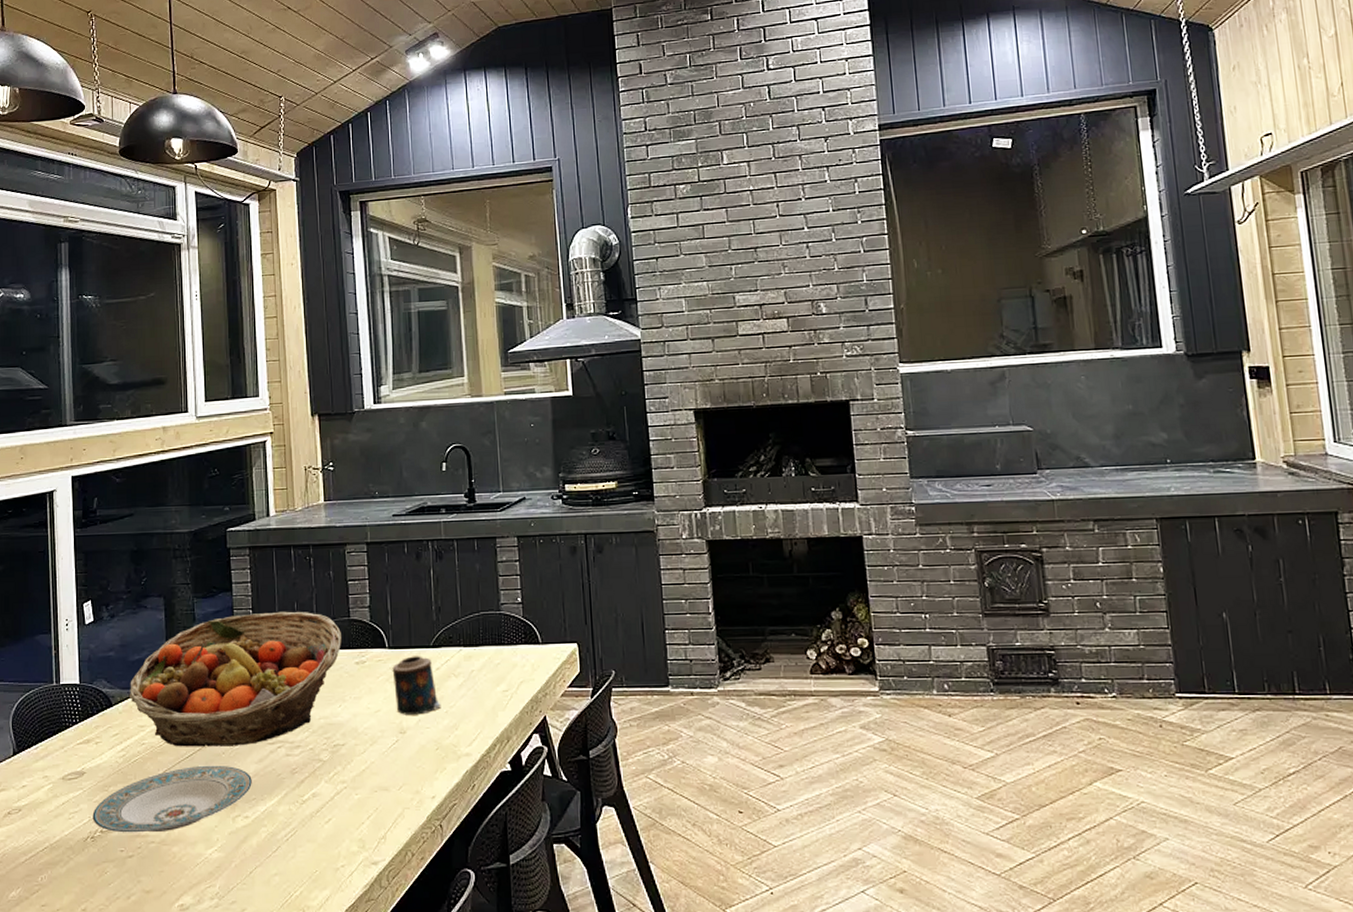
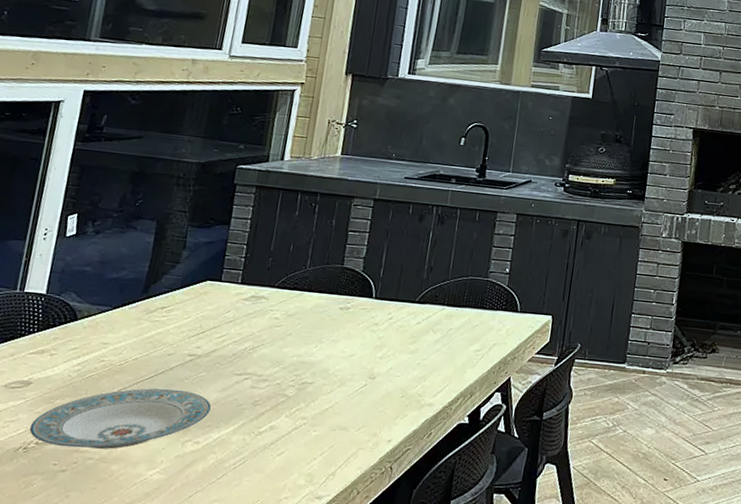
fruit basket: present [128,611,341,747] -> none [97,248,332,374]
candle: present [392,656,441,715] -> none [371,308,415,364]

